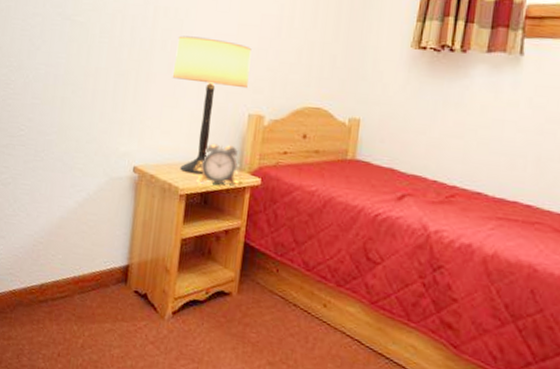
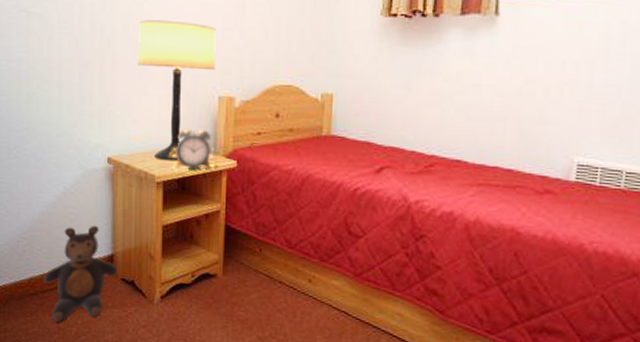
teddy bear: none [55,233,132,332] -> present [44,225,118,322]

